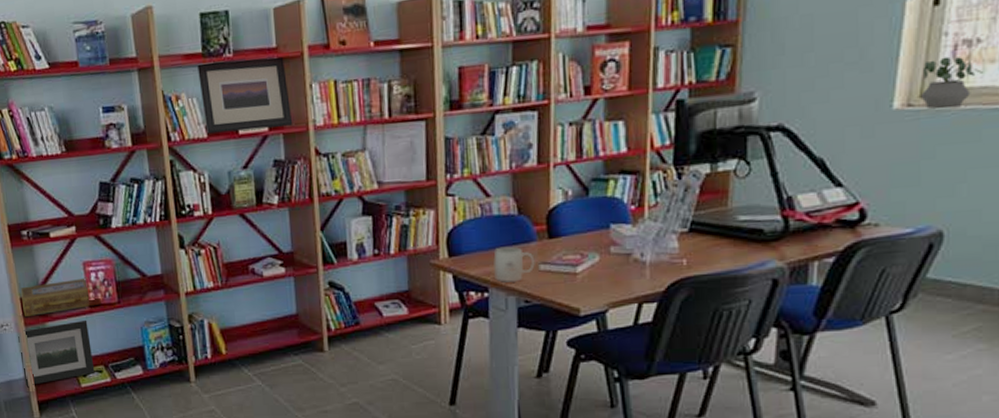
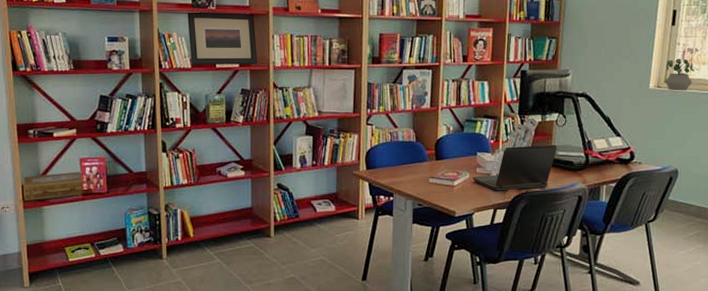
picture frame: present [18,319,95,387] -> none [17,205,82,260]
mug: present [492,246,535,283] -> none [397,164,426,190]
laptop computer: none [604,205,736,278] -> present [473,144,557,191]

